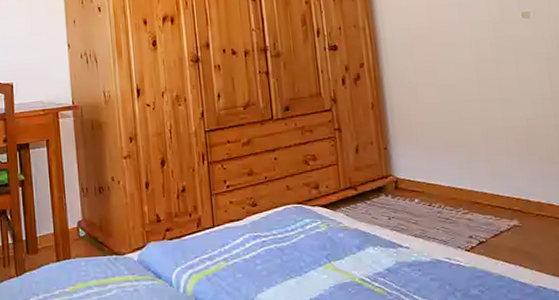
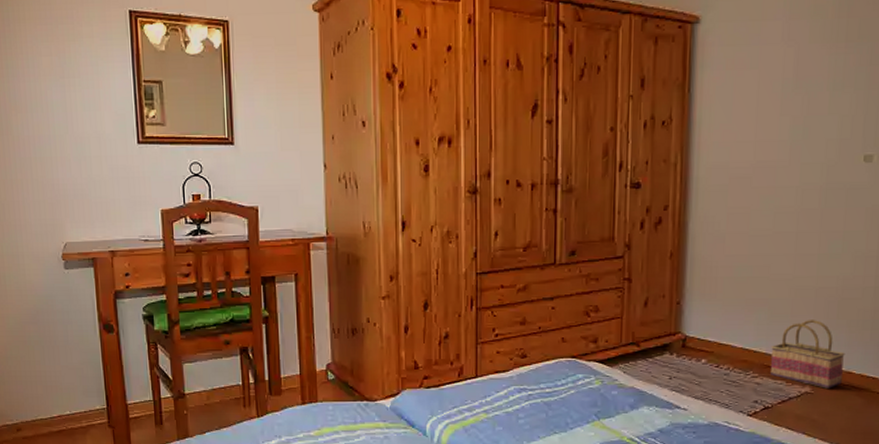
basket: none [475,157,545,221] -> present [771,320,845,389]

